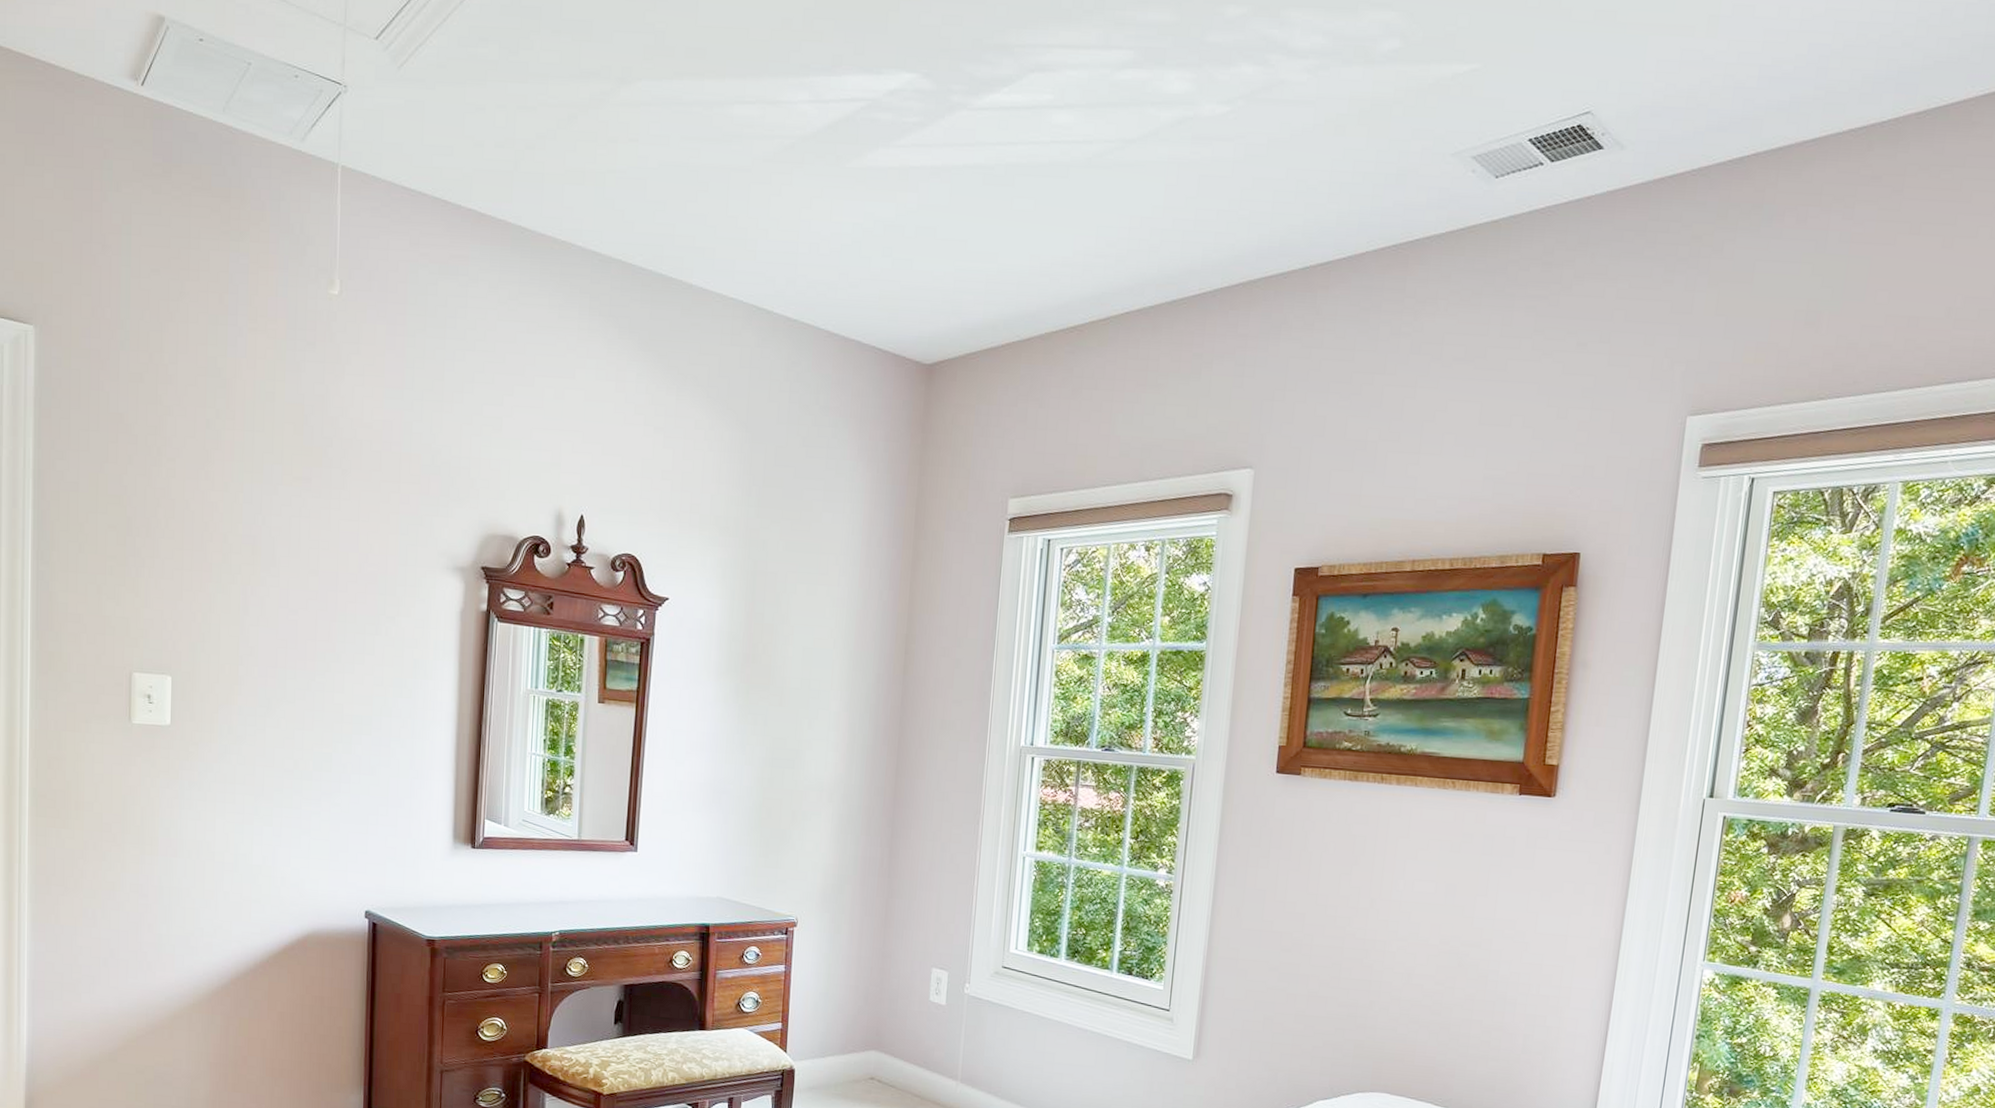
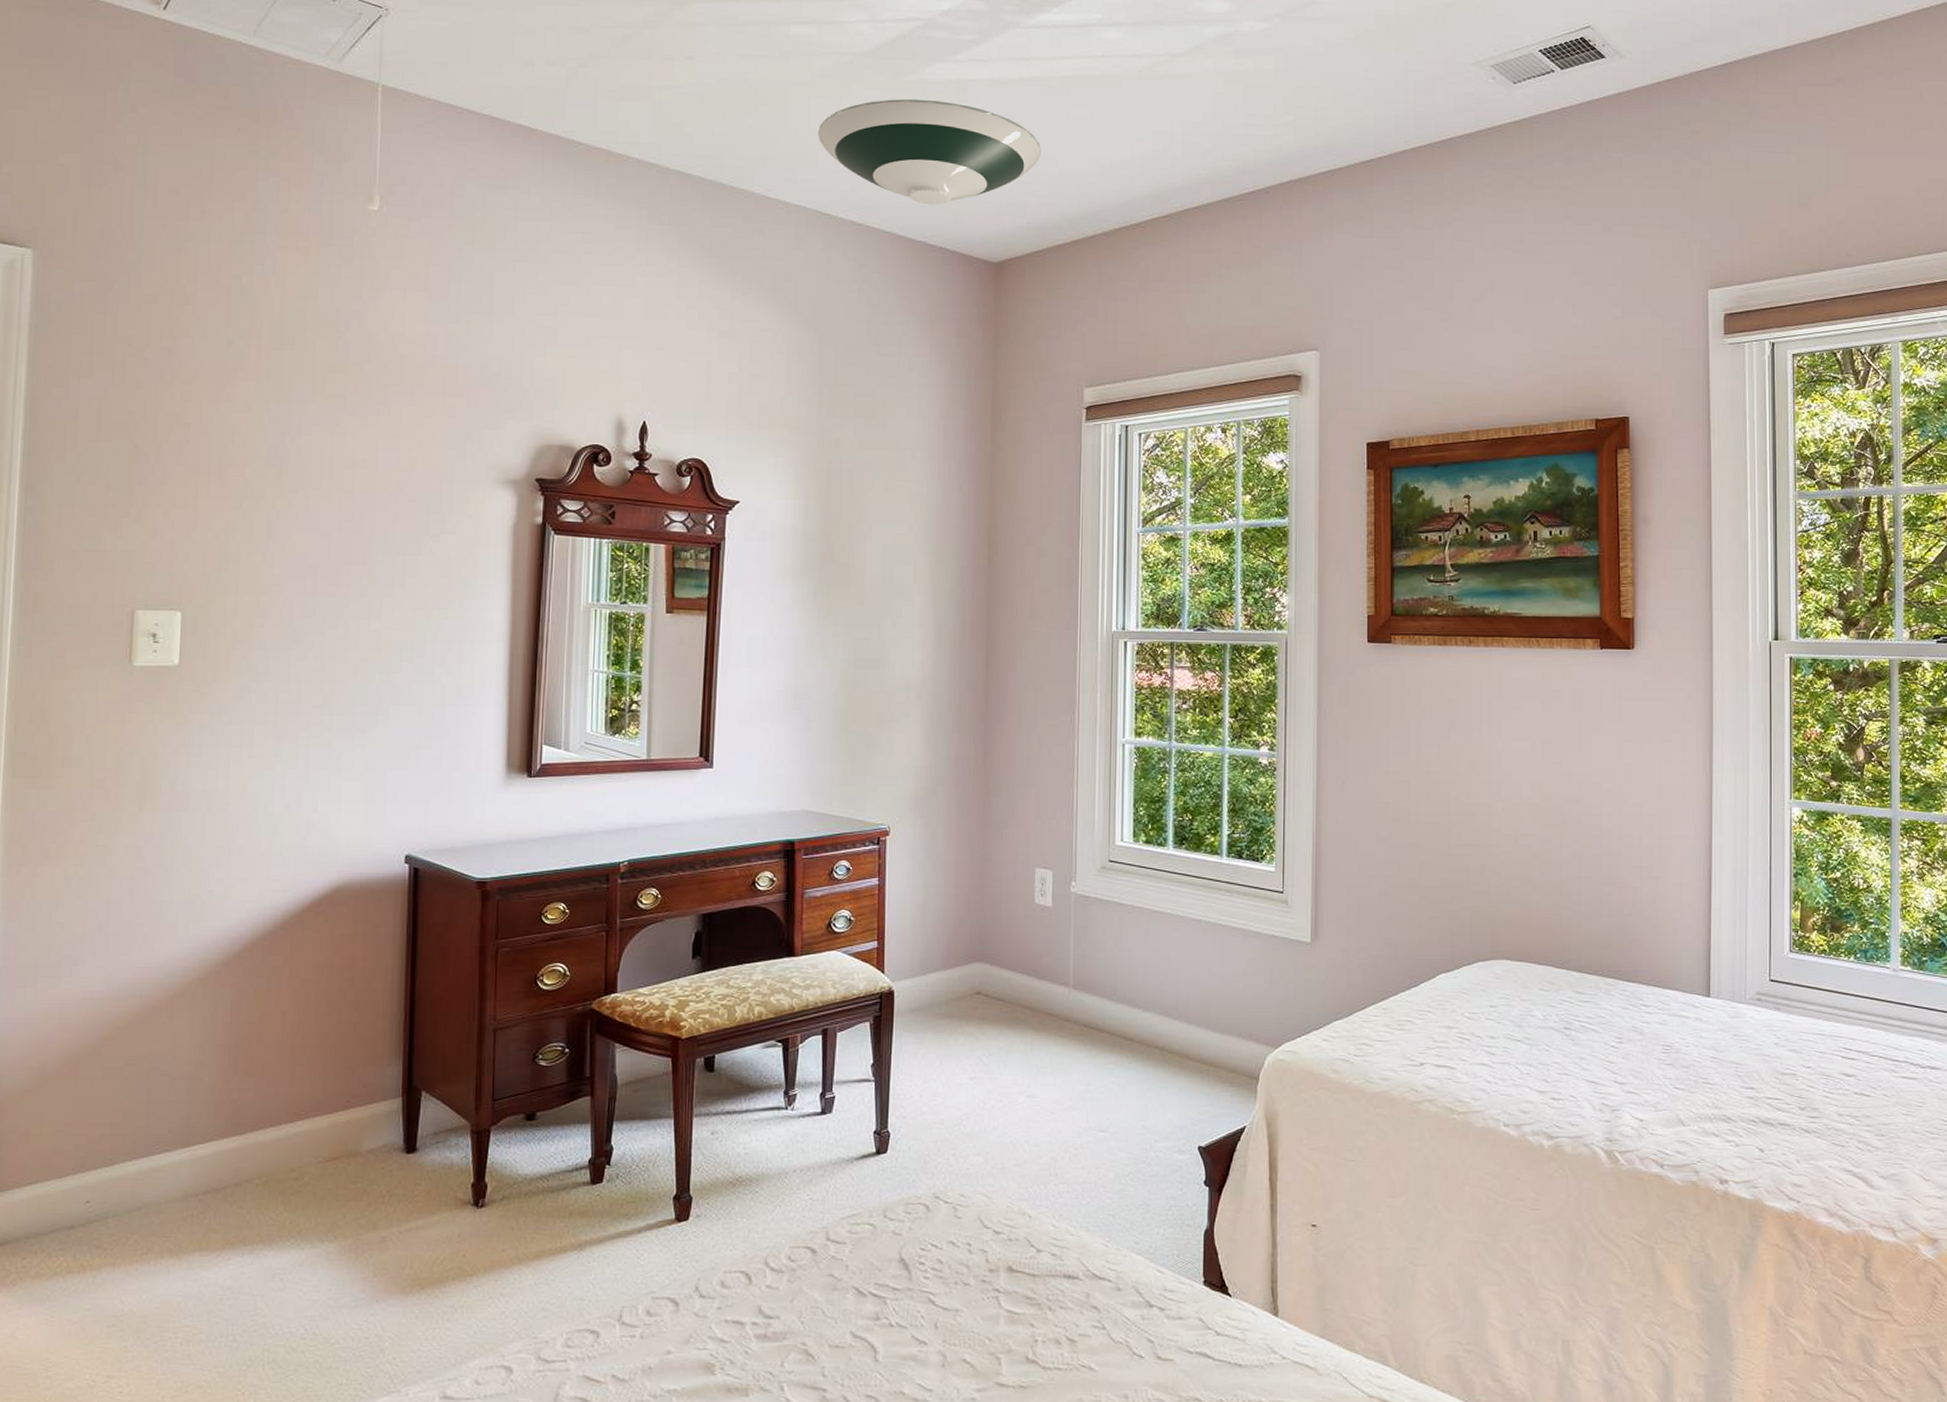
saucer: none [757,186,982,302] -> present [818,98,1042,205]

